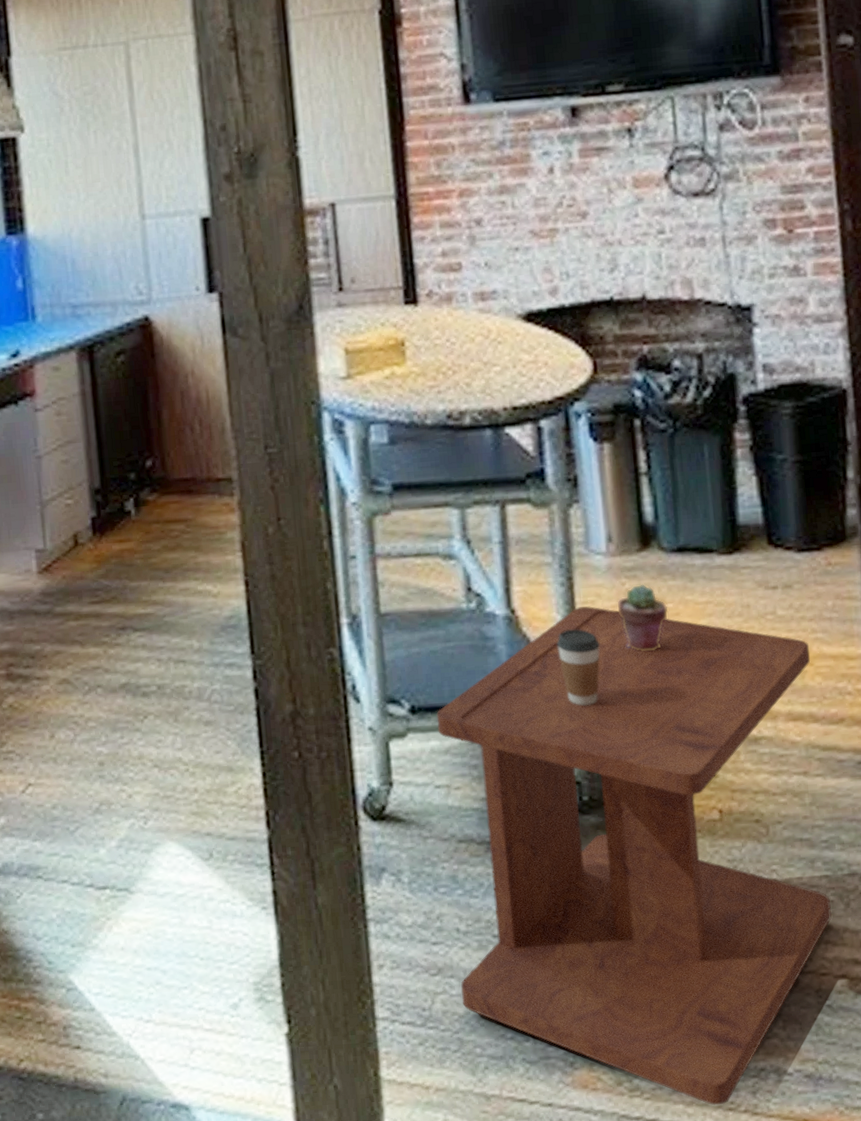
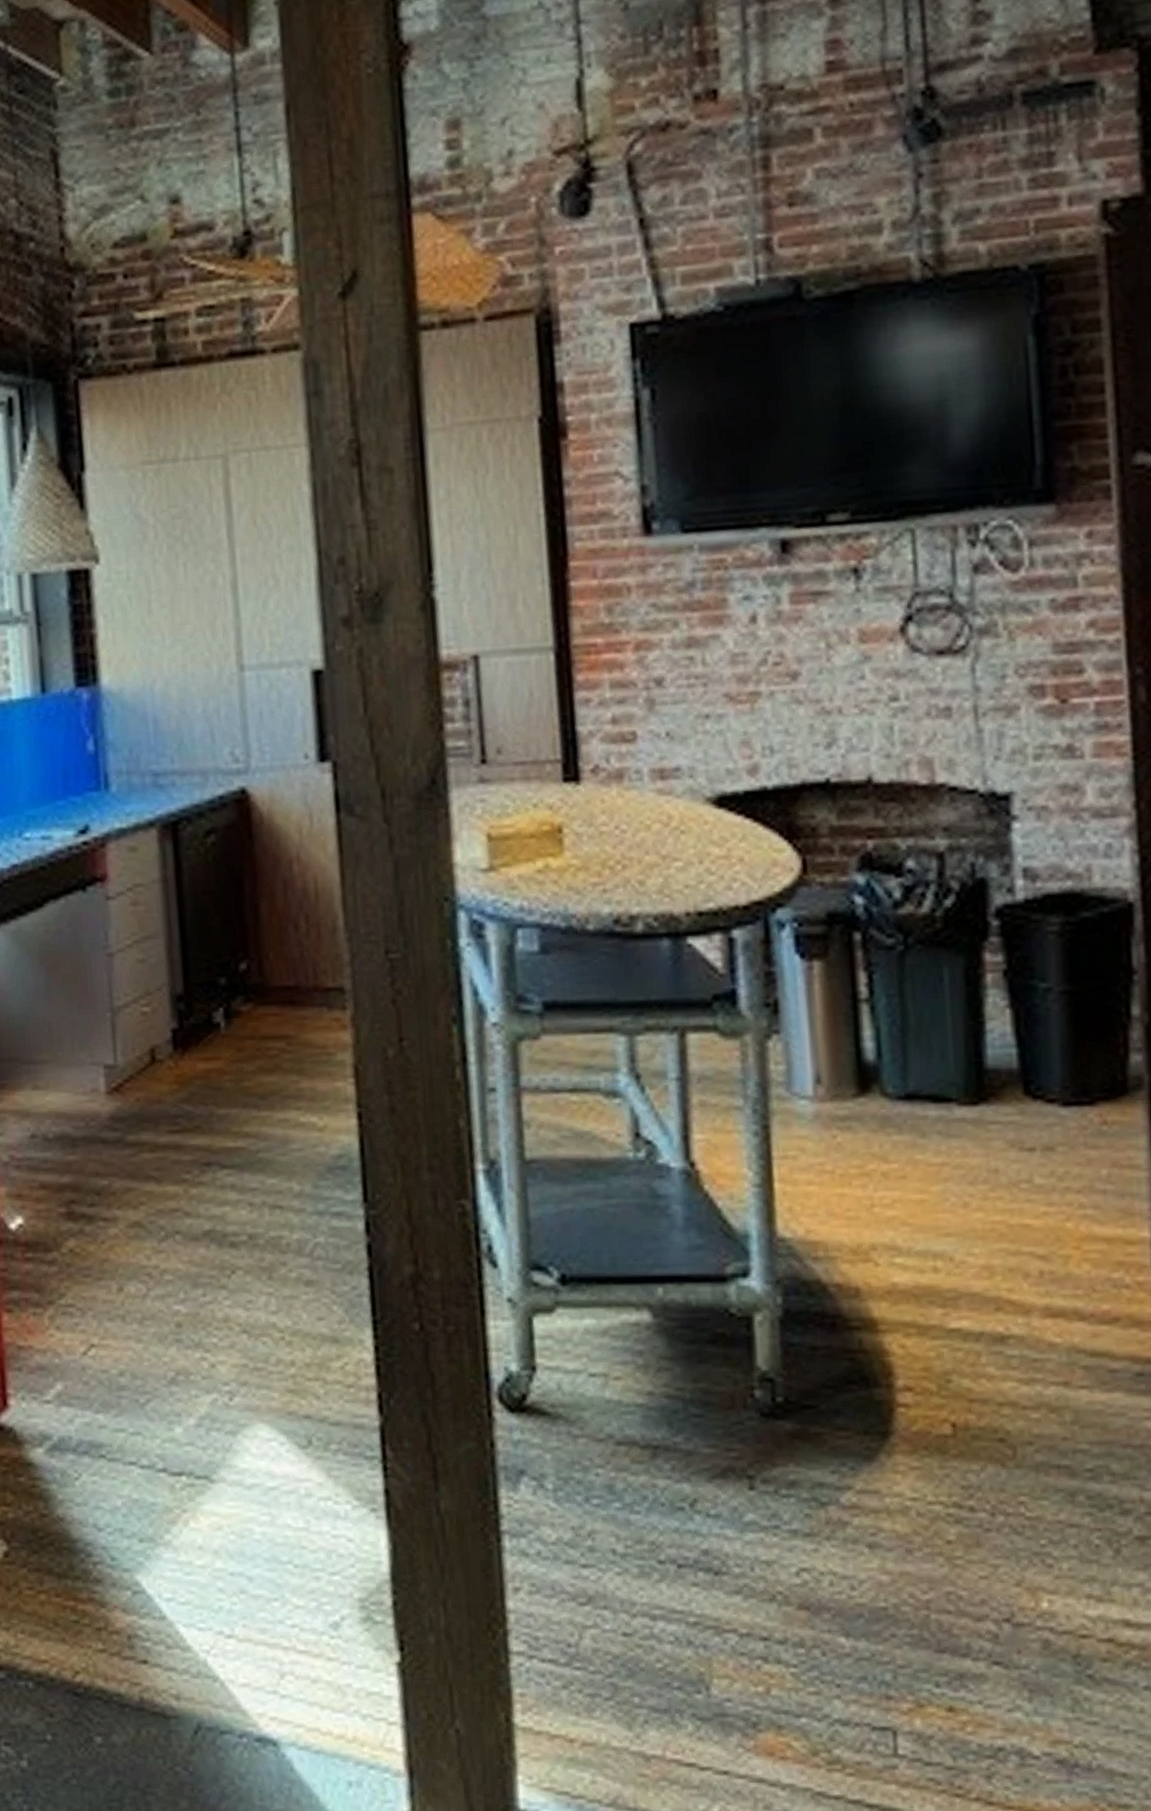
side table: present [436,606,832,1106] -> none [592,1162,1096,1790]
coffee cup: present [556,629,600,706] -> none [747,1190,802,1285]
potted succulent: present [616,584,669,652] -> none [825,1137,892,1222]

